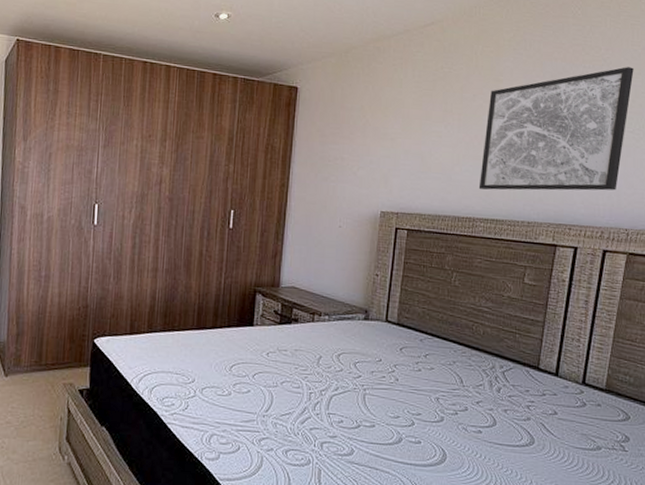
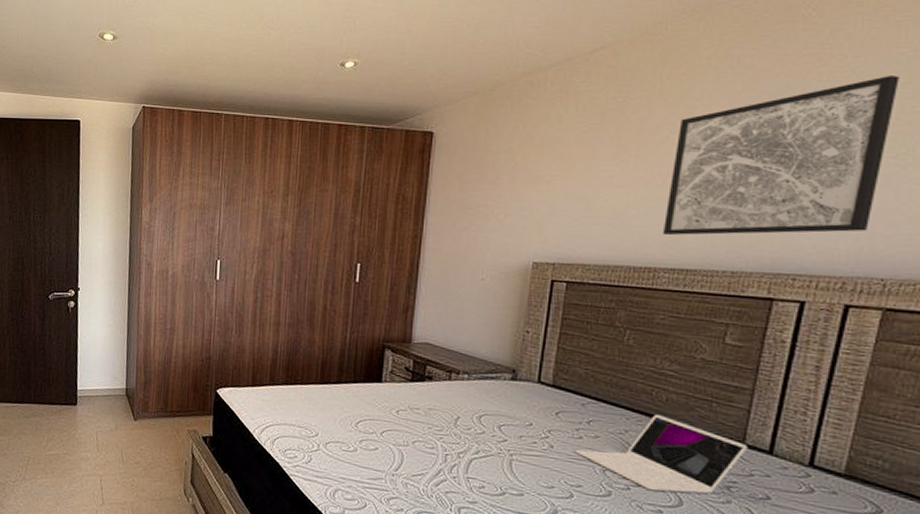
laptop: none [416,346,541,414] -> present [575,414,748,494]

